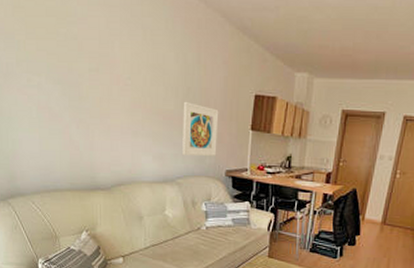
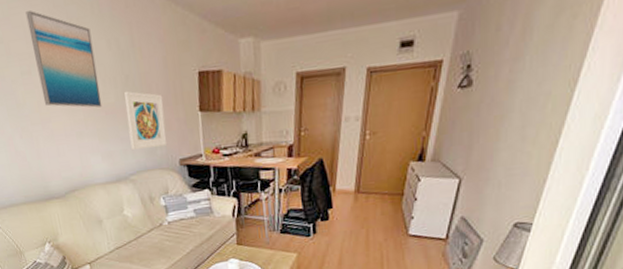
wall art: none [104,15,161,112] -> present [25,9,103,108]

